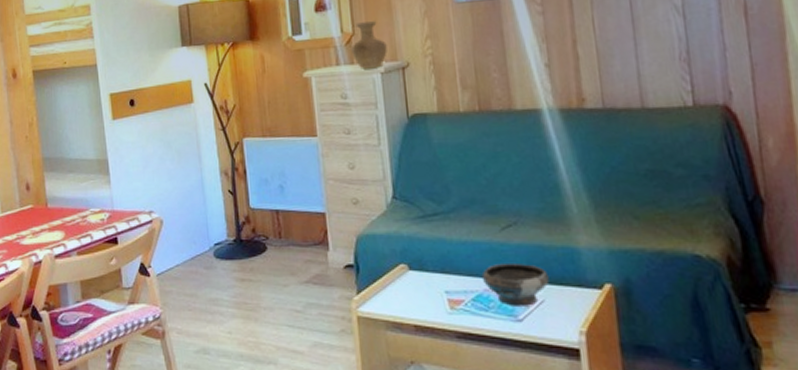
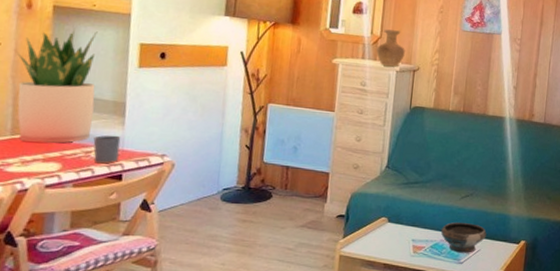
planter: none [13,89,83,213] -> present [17,28,98,144]
mug: none [86,196,111,228] -> present [93,135,121,164]

